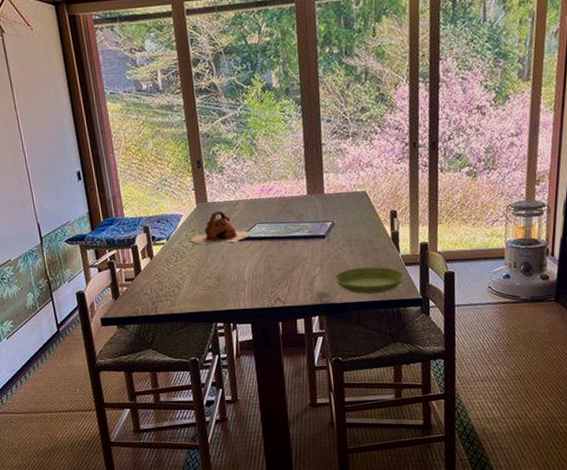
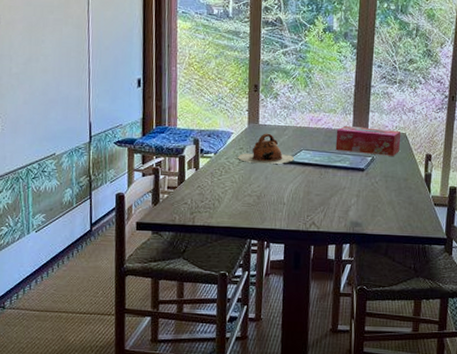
tissue box: none [290,189,361,220] -> present [335,126,402,156]
saucer: present [335,266,405,294] -> none [369,202,433,230]

